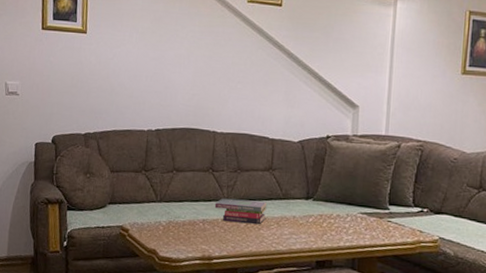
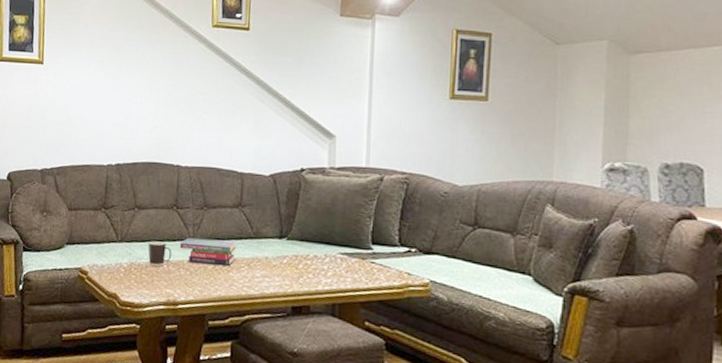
mug: none [185,201,208,225] -> present [148,241,172,267]

